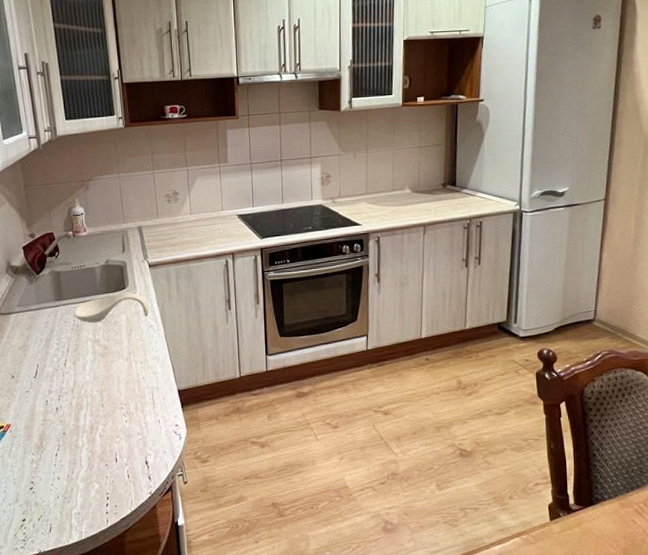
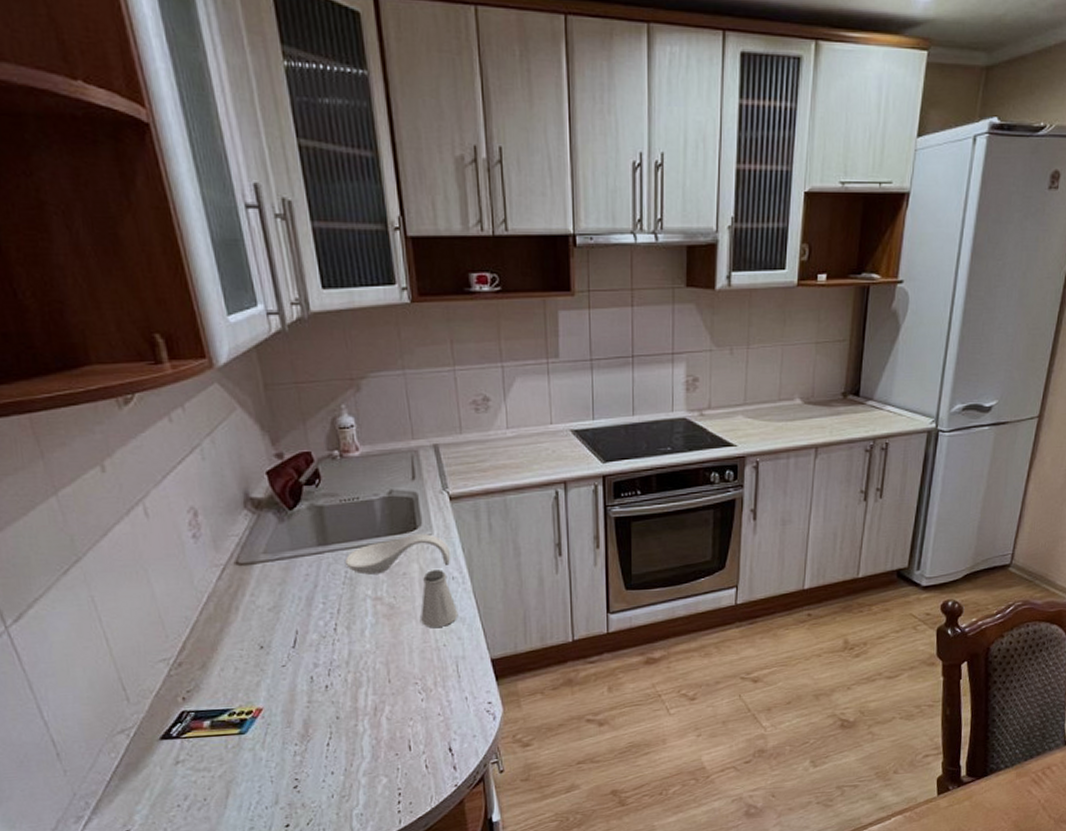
saltshaker: none [127,319,154,364] -> present [421,570,459,627]

